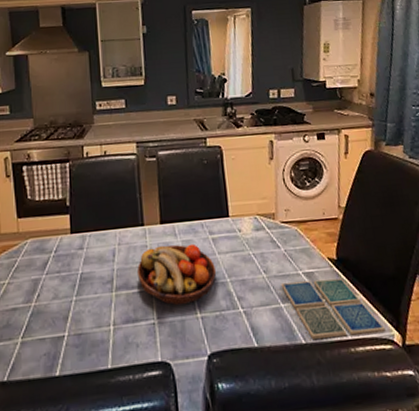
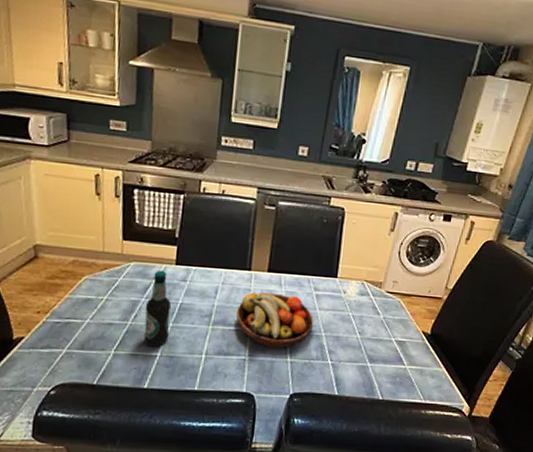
bottle: none [46,241,74,327] -> present [144,270,171,347]
drink coaster: present [281,278,386,339] -> none [372,345,457,402]

